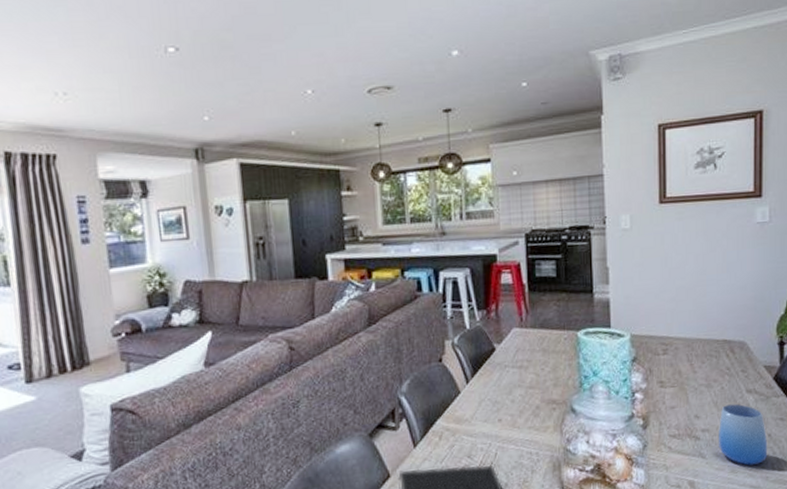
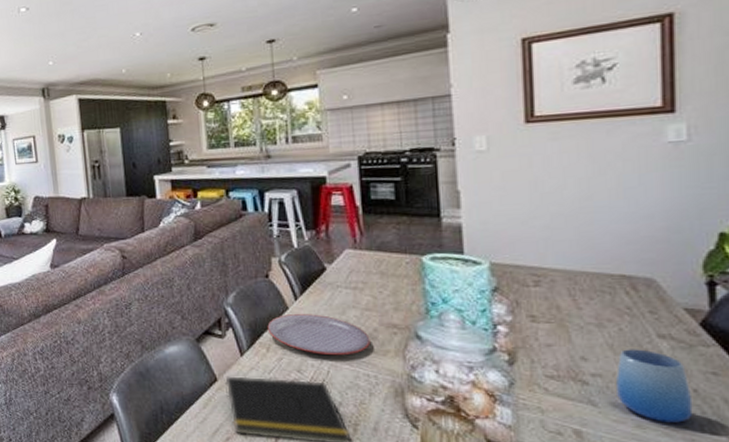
plate: none [440,396,533,438] -> present [267,313,370,356]

